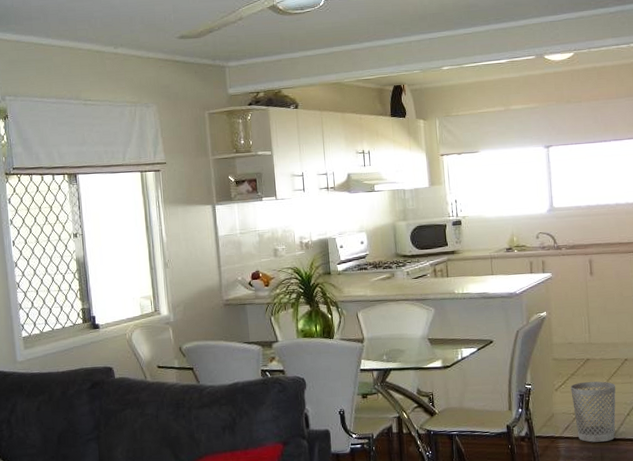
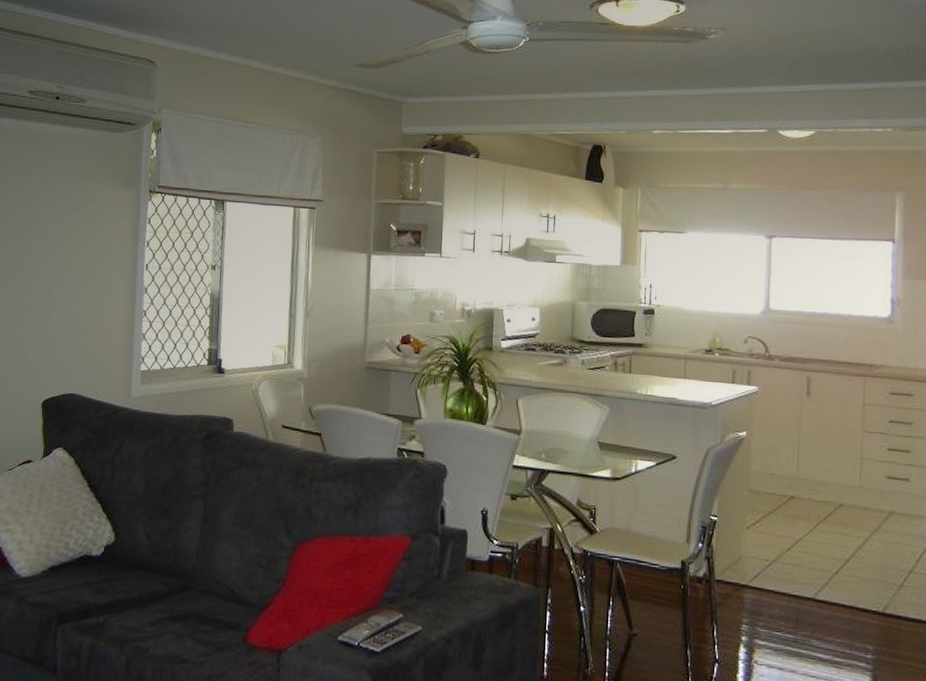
wastebasket: present [570,381,616,443] -> none [766,523,825,602]

